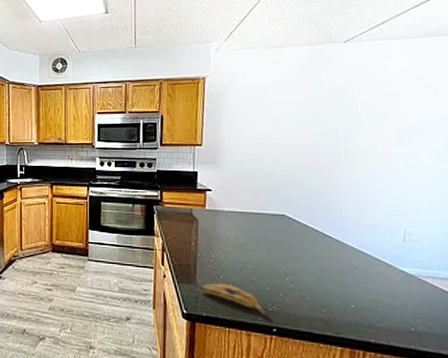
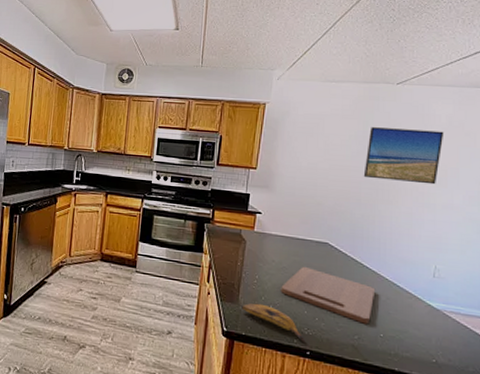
cutting board: none [239,242,342,296] -> present [281,267,376,324]
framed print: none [316,87,401,144] -> present [363,127,444,185]

